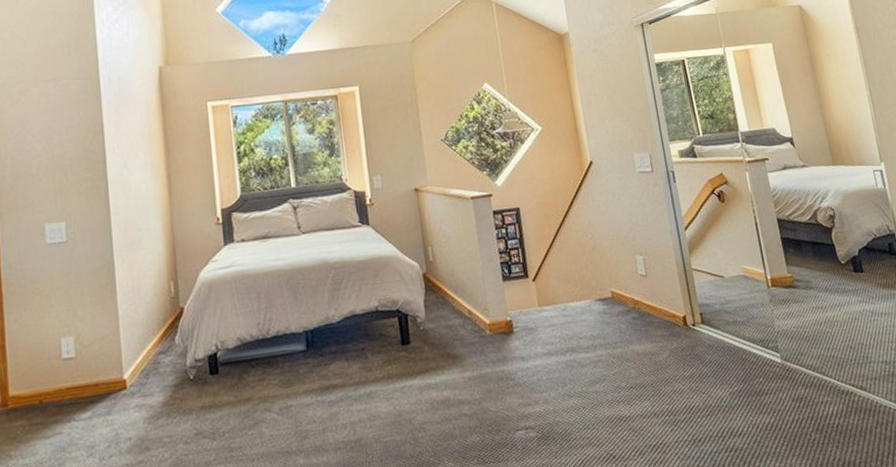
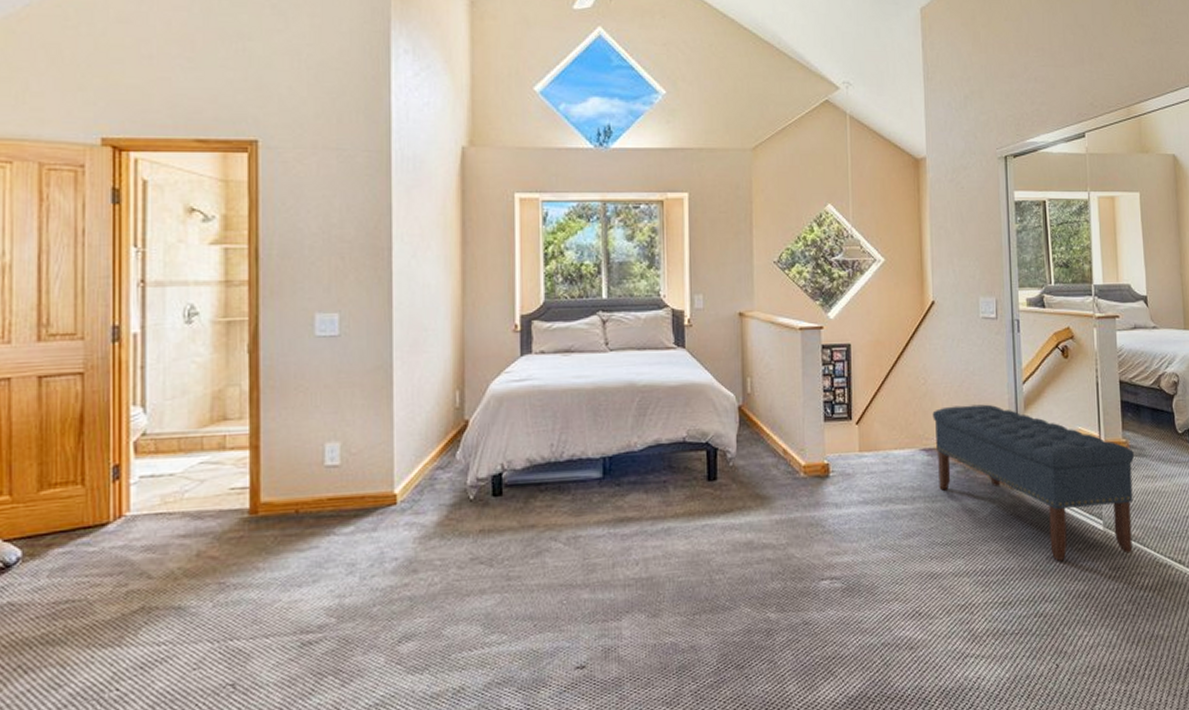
bench: none [603,252,813,396] -> present [932,404,1135,561]

